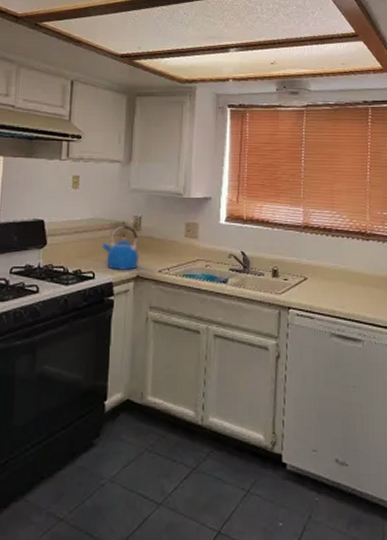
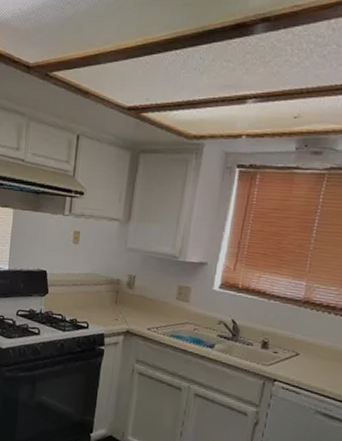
kettle: present [102,225,139,271] -> none [97,282,131,325]

